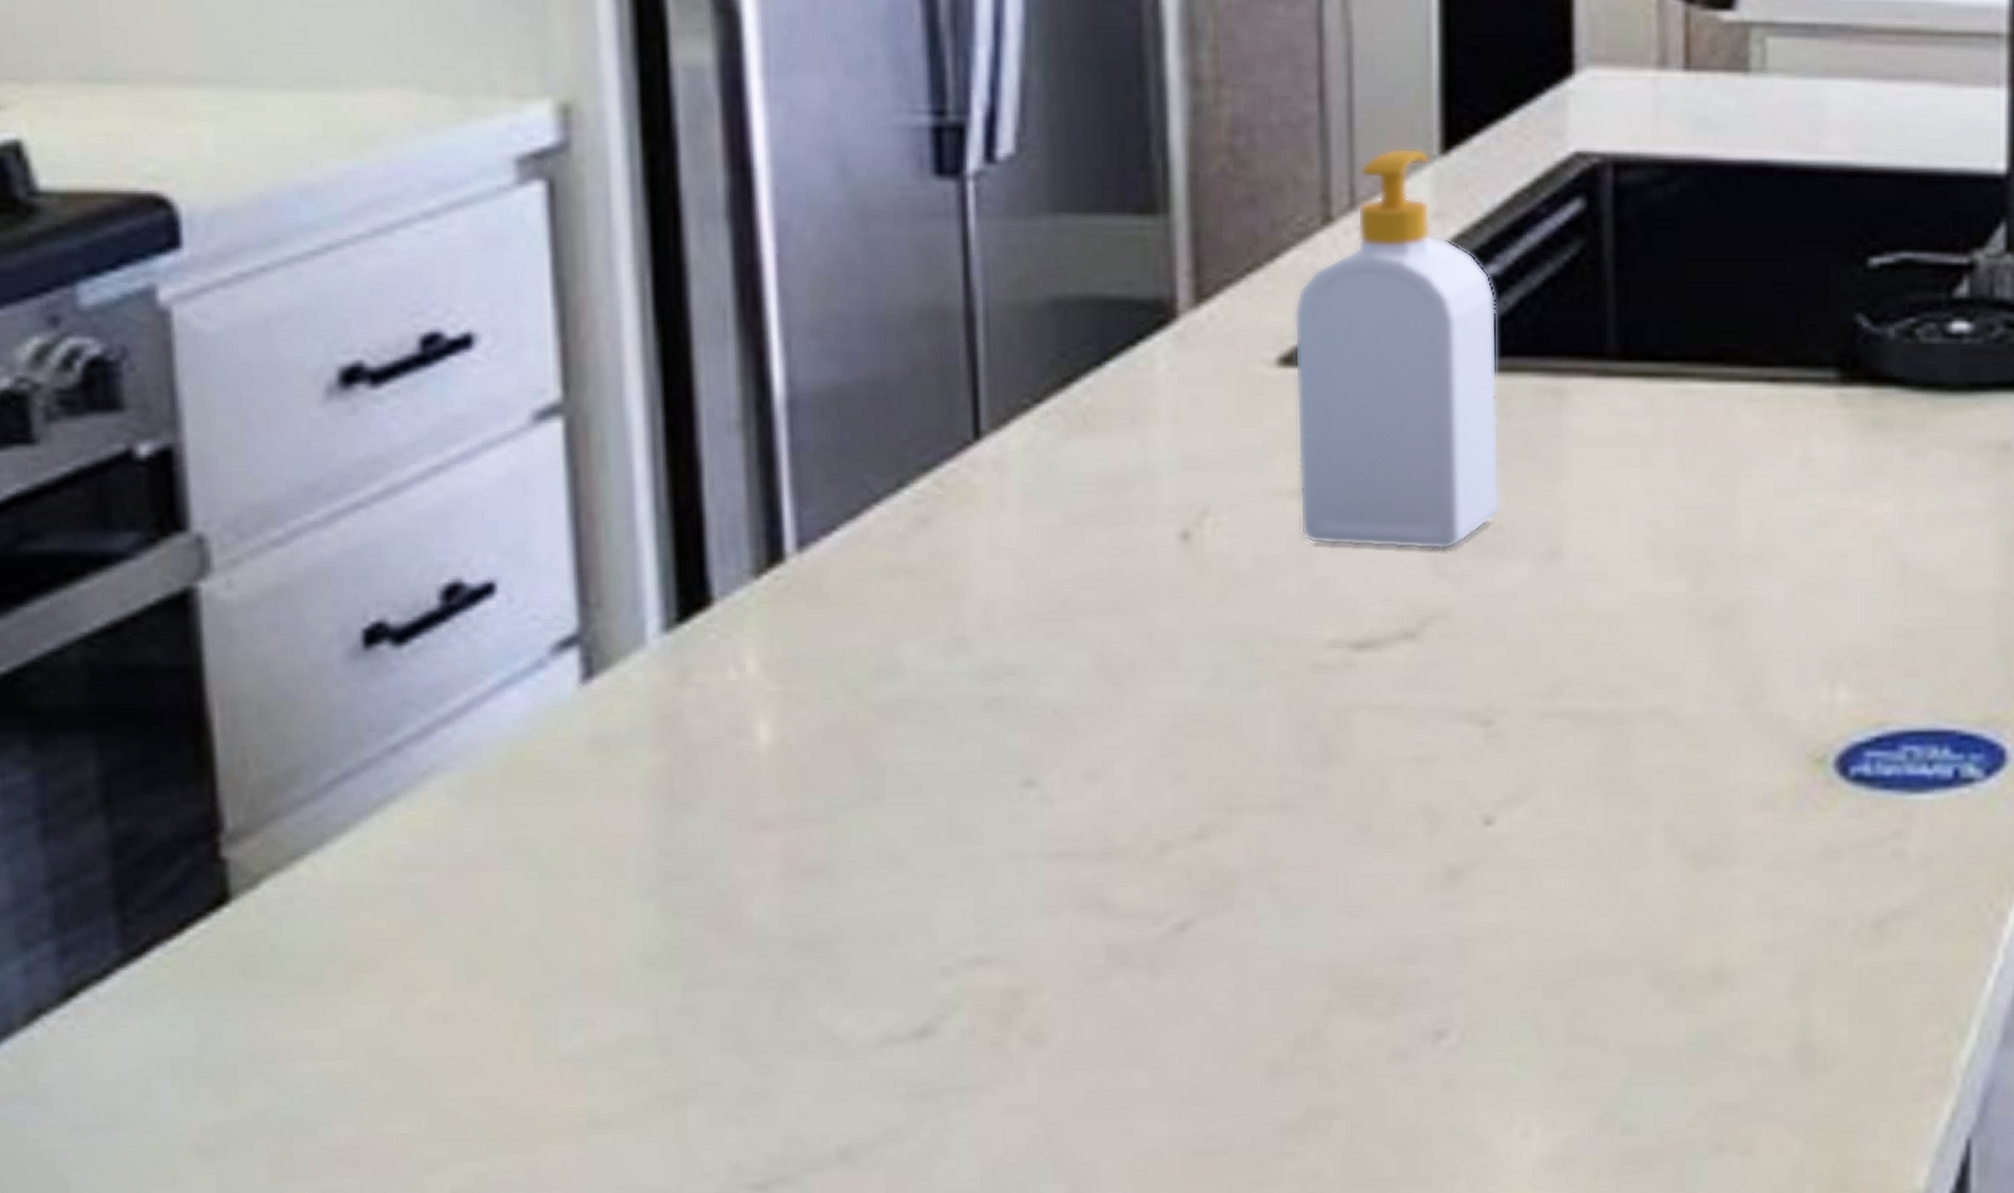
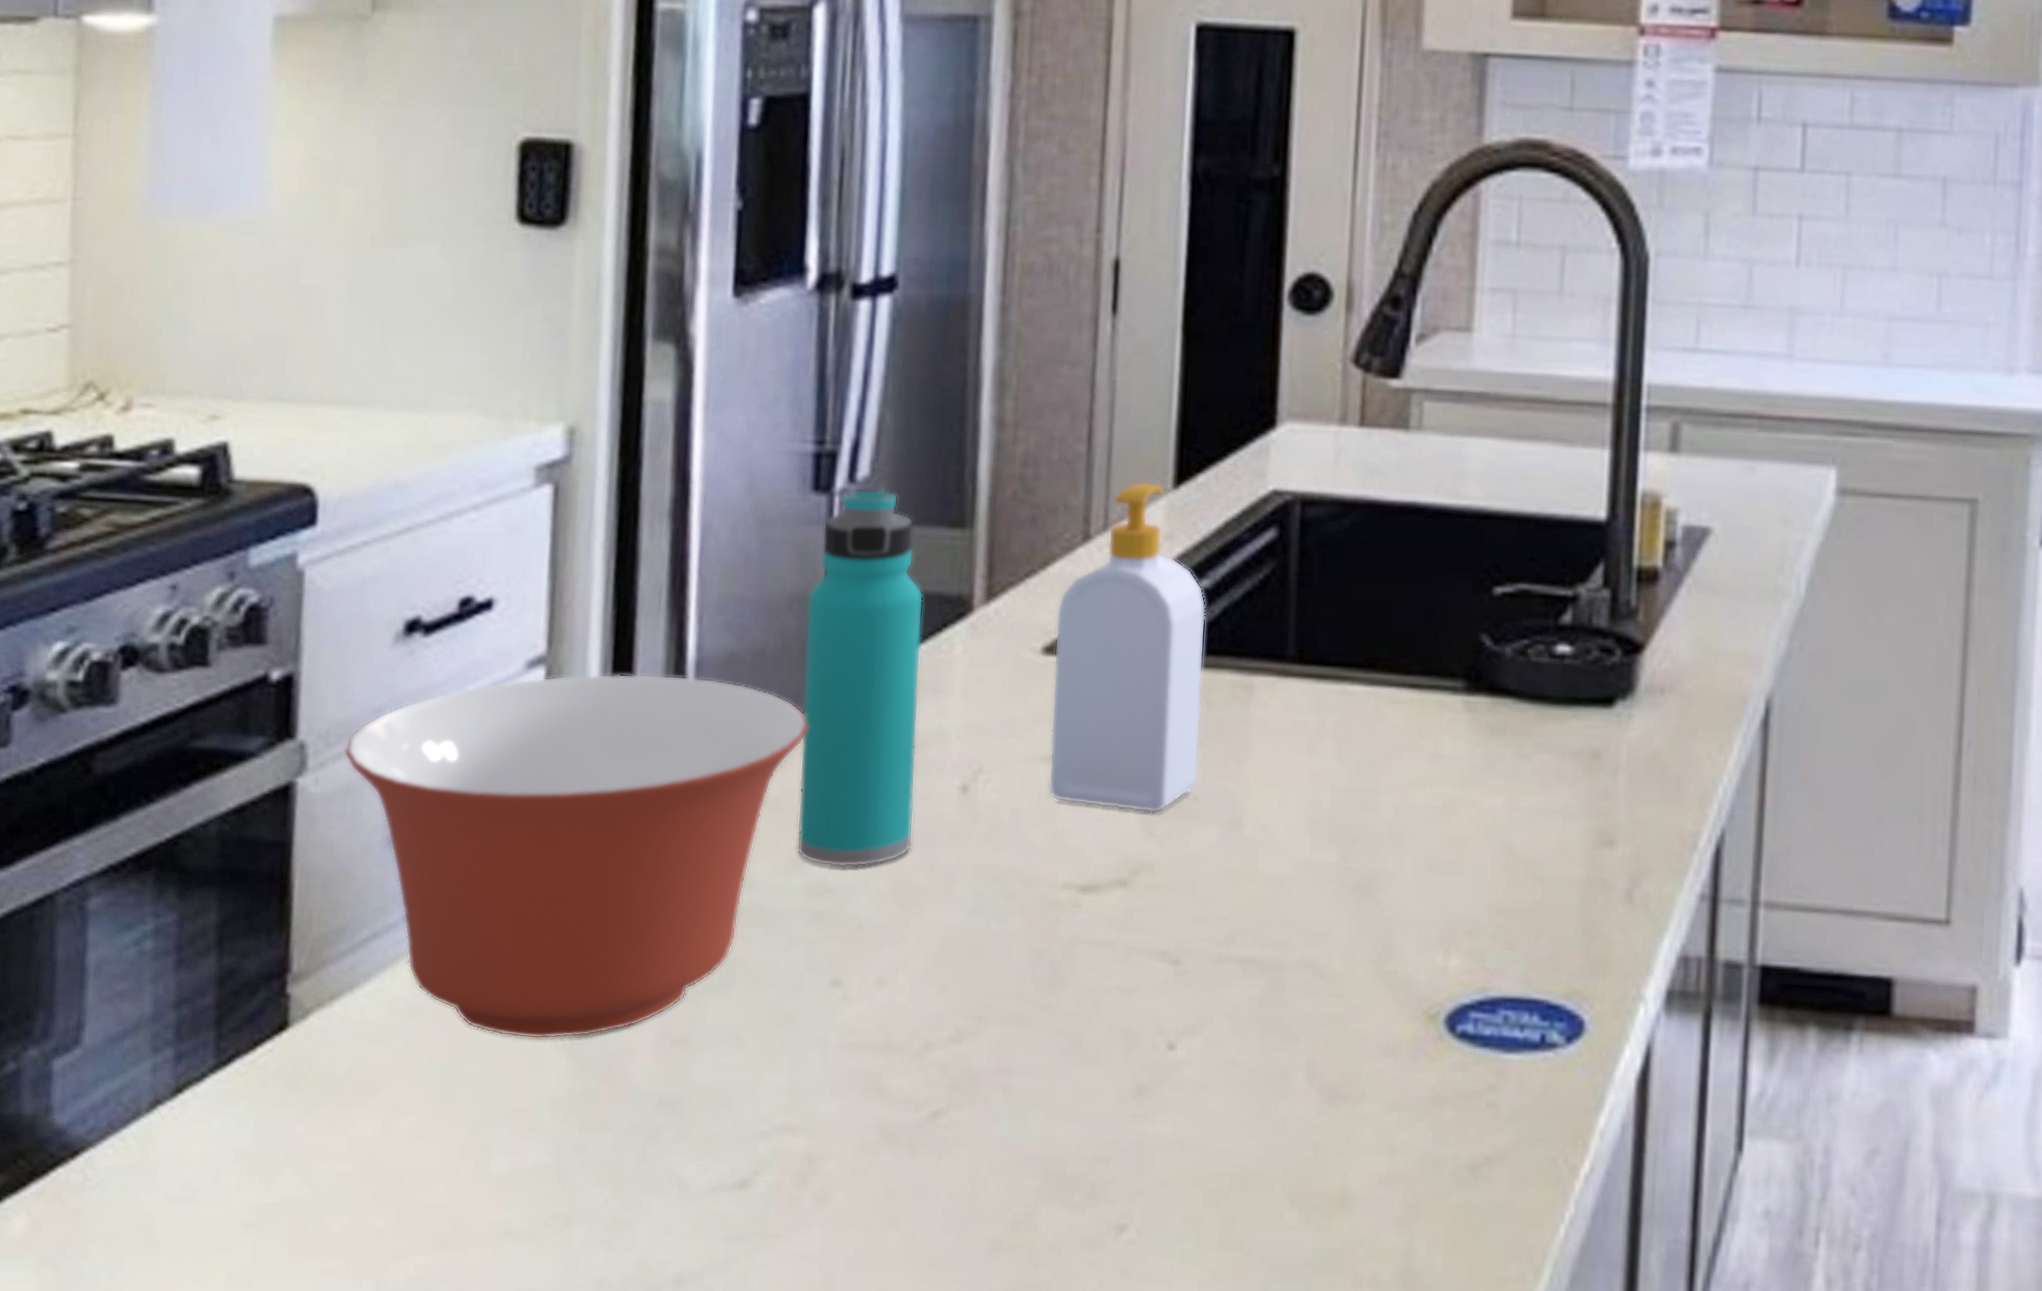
mixing bowl: none [267,419,958,886] -> present [344,673,808,1040]
water bottle: none [939,166,1120,644] -> present [796,486,924,868]

